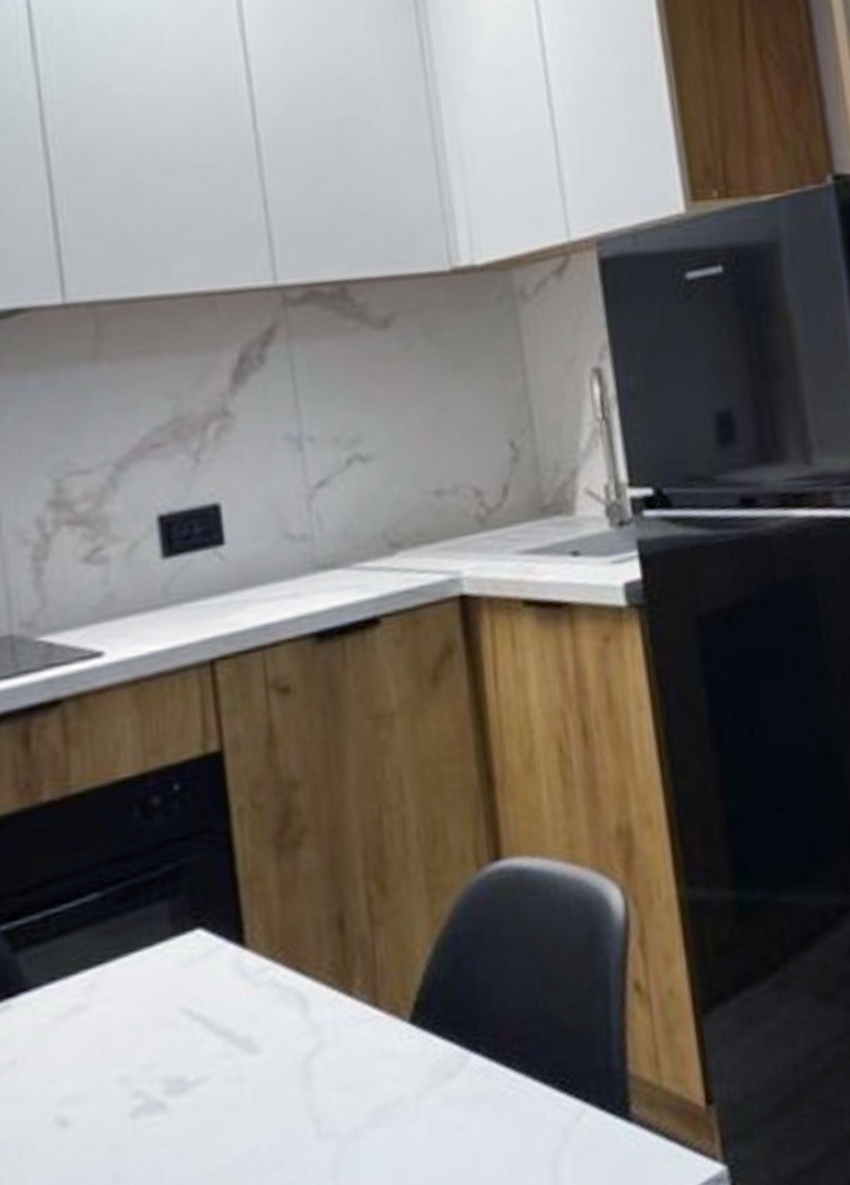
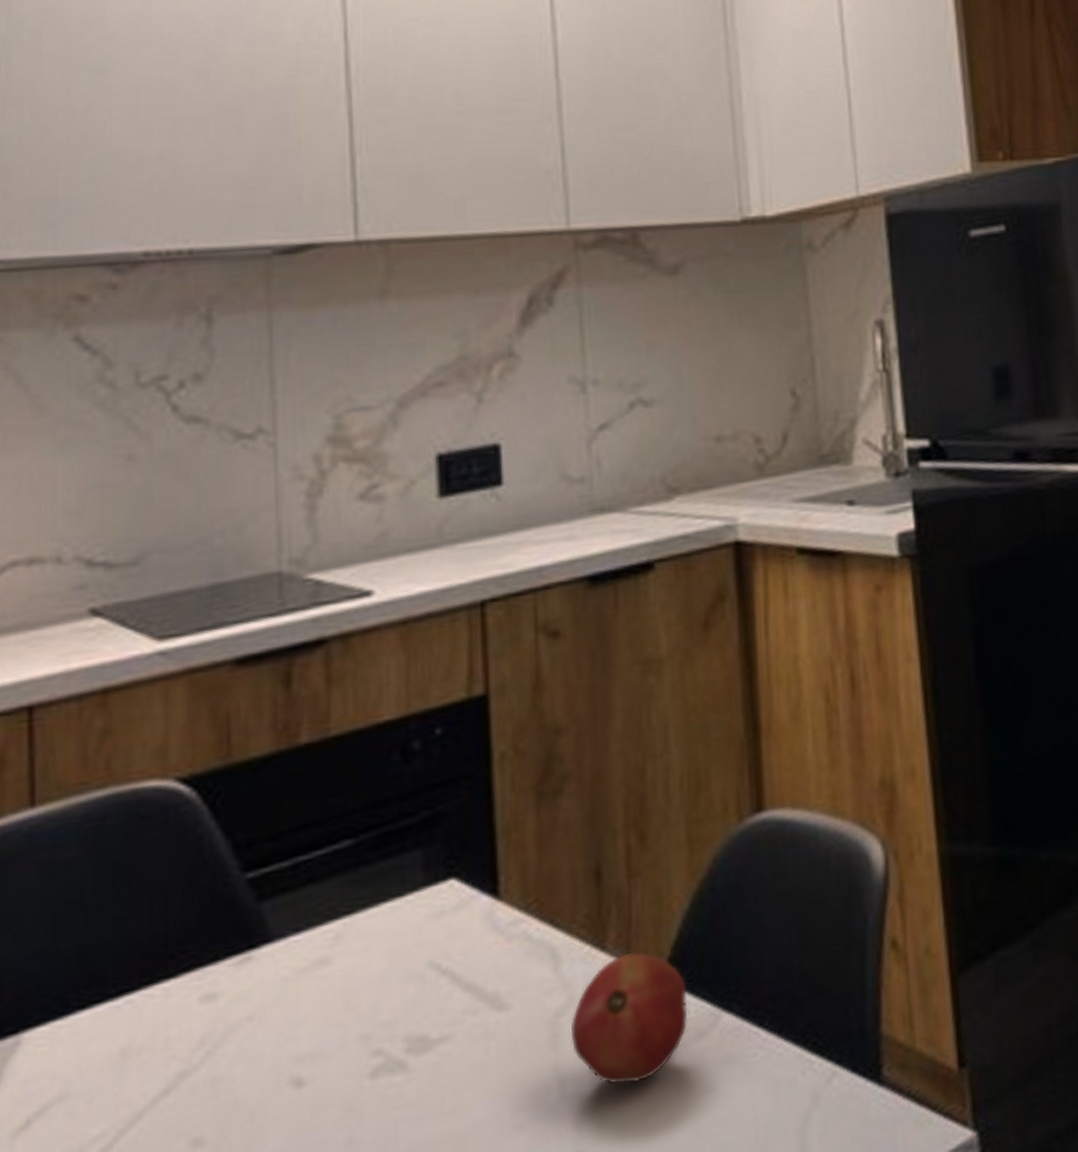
fruit: none [322,997,437,1123] -> present [571,952,688,1085]

